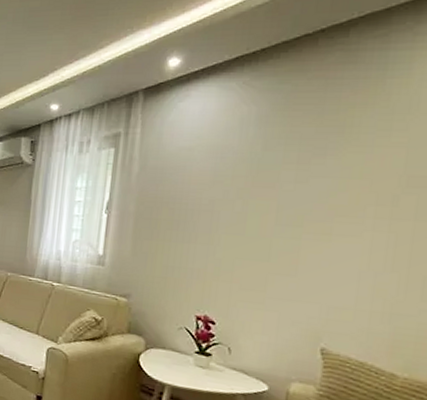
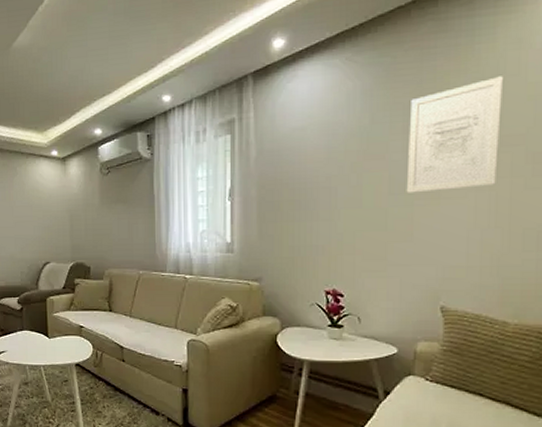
wall art: none [294,114,417,227] -> present [406,76,504,193]

